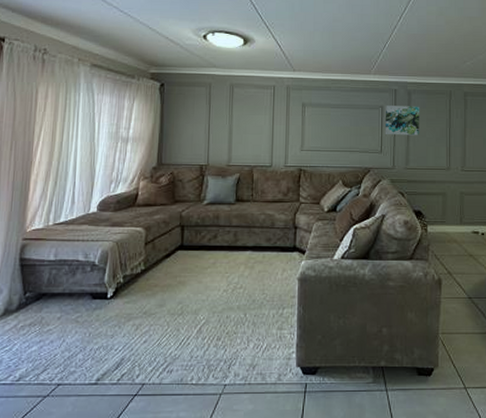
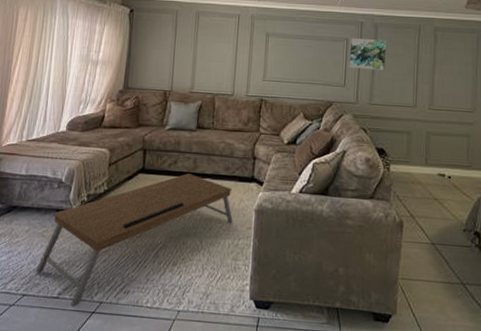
coffee table: none [71,247,276,392] -> present [36,173,233,307]

